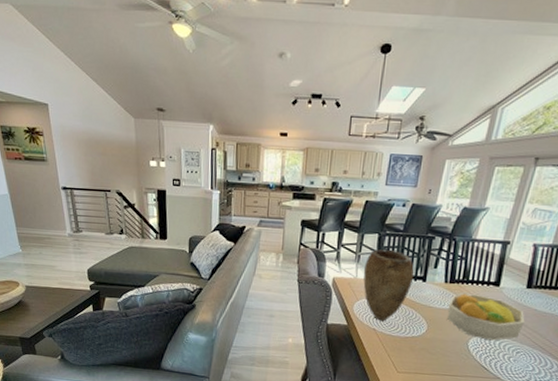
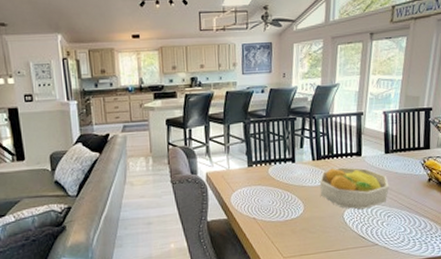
vase: present [363,249,415,322] -> none [234,136,284,209]

